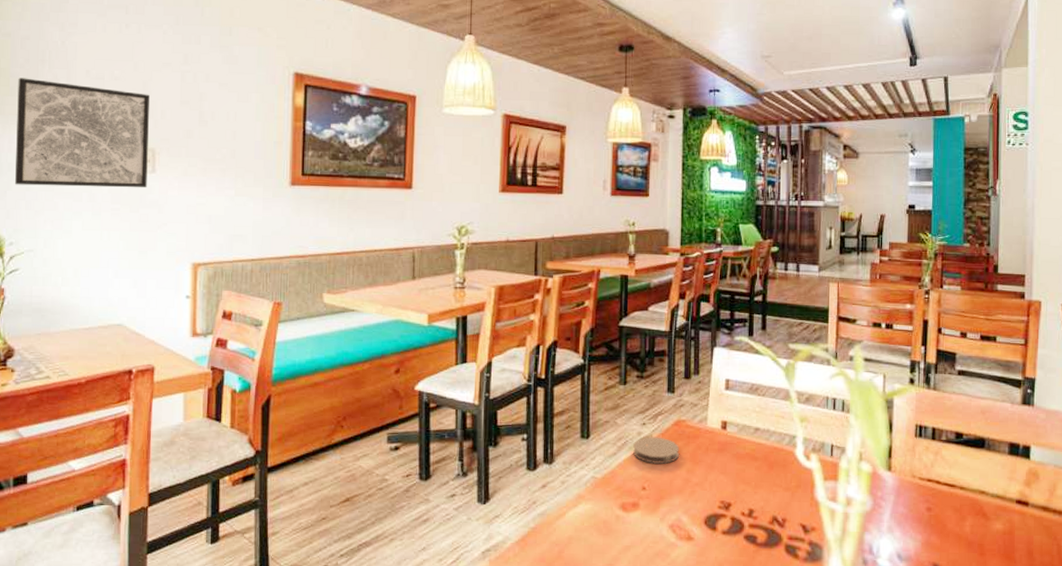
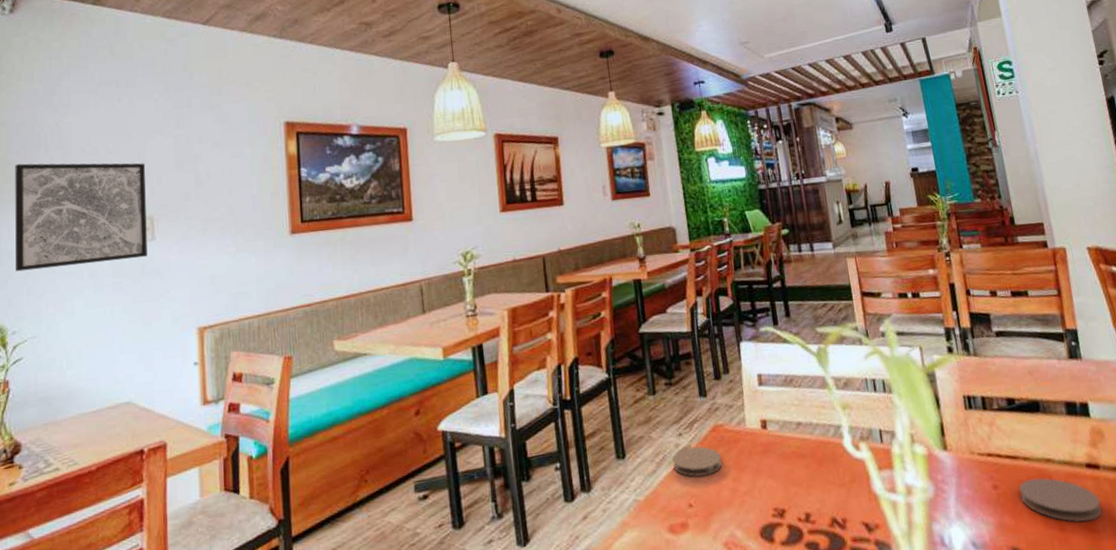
coaster: none [950,506,1023,550] -> present [1019,477,1102,522]

